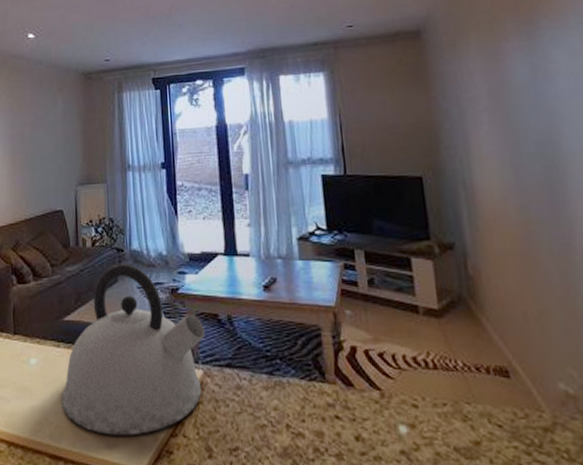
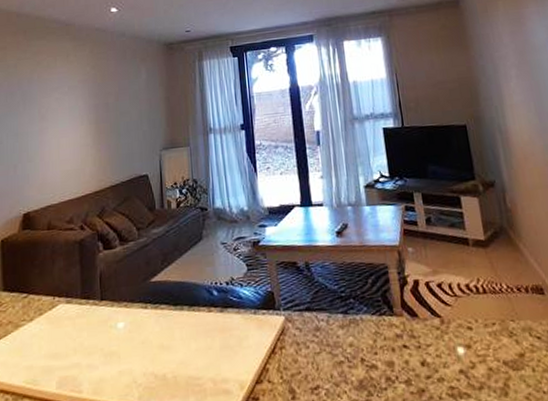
kettle: present [61,264,205,436] -> none [149,221,285,390]

